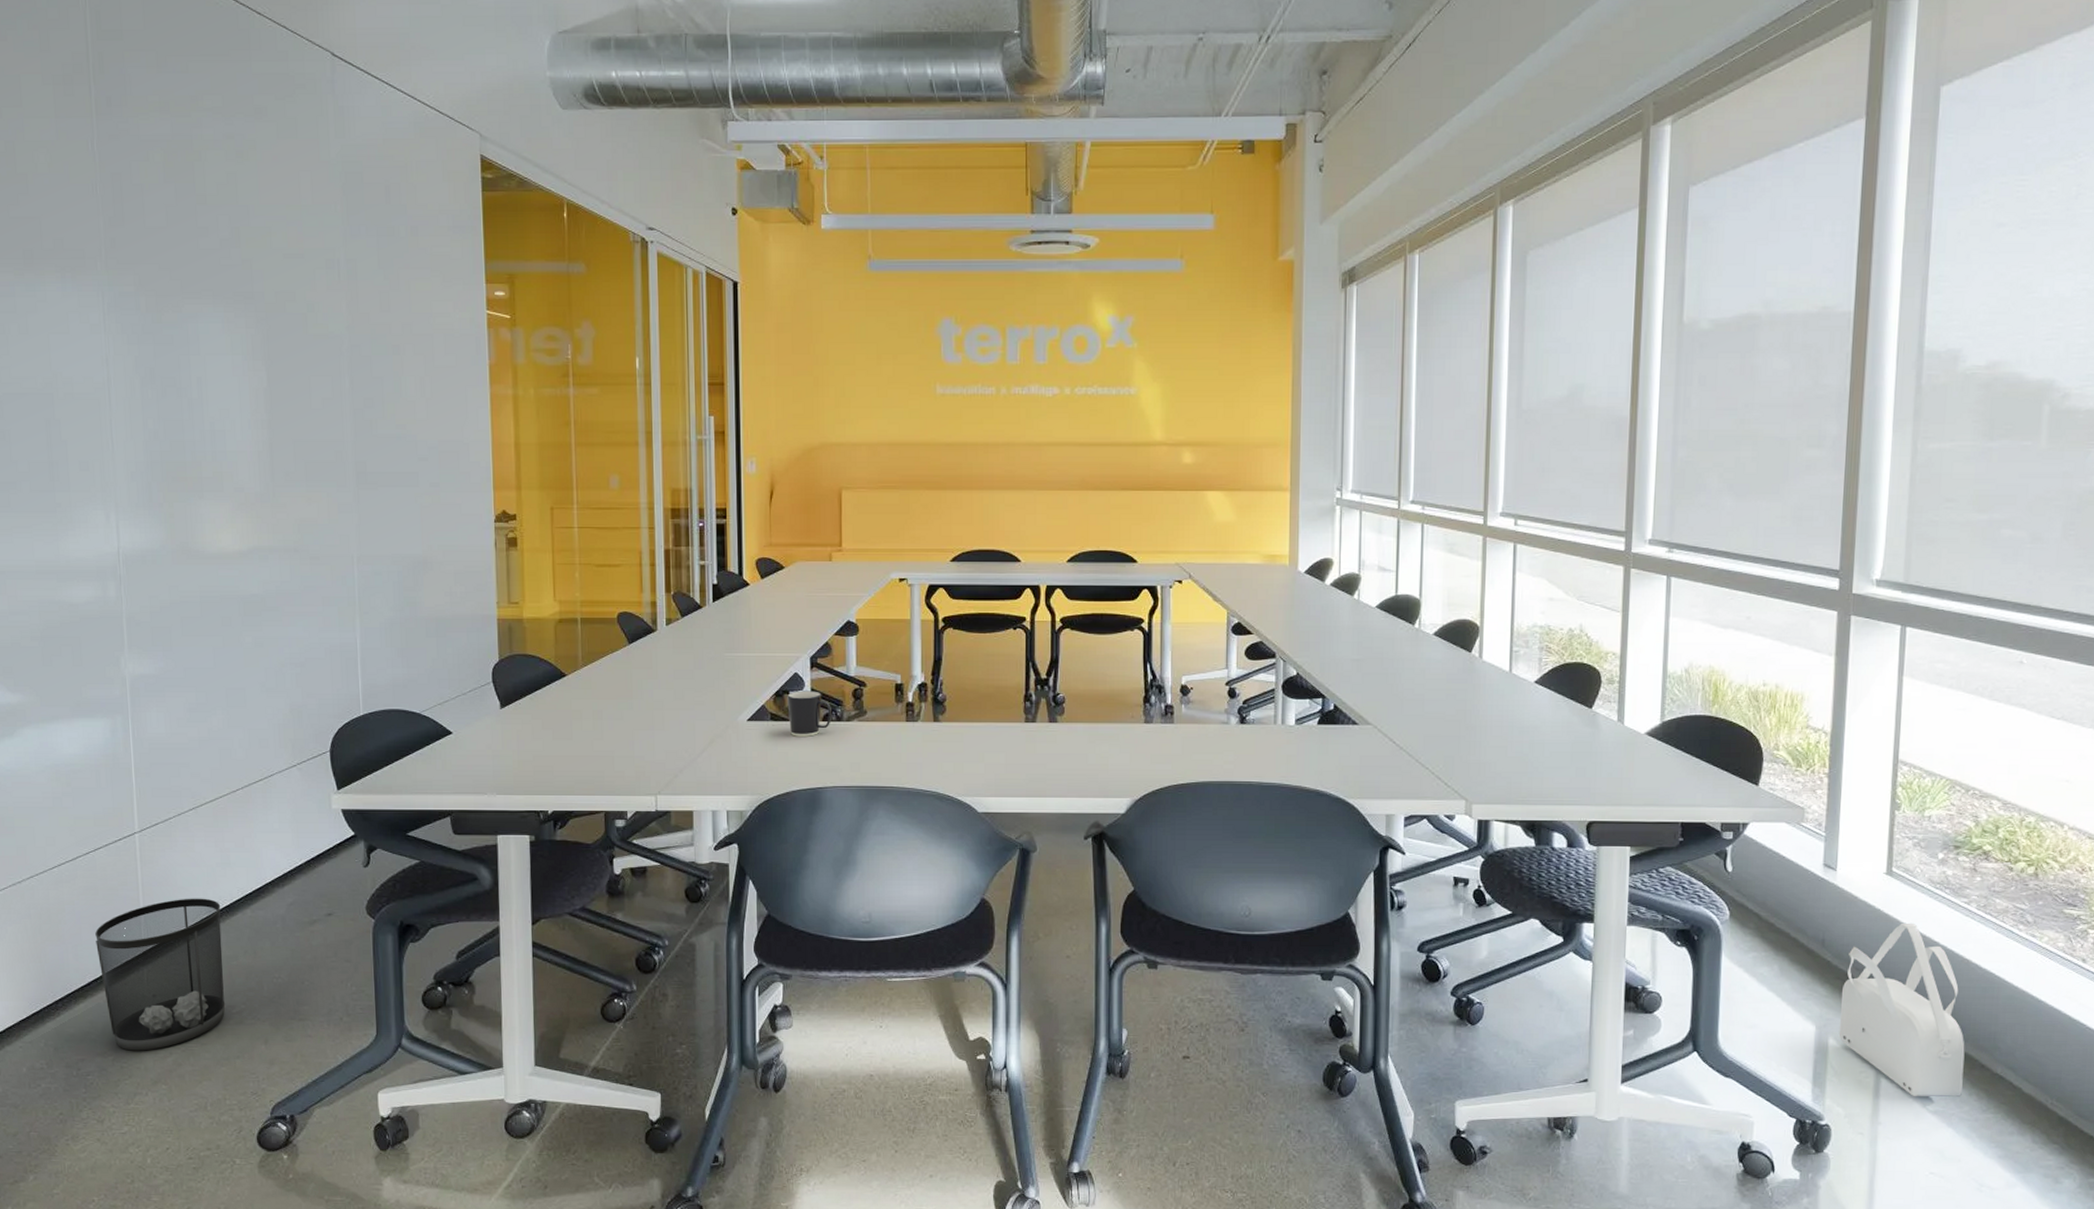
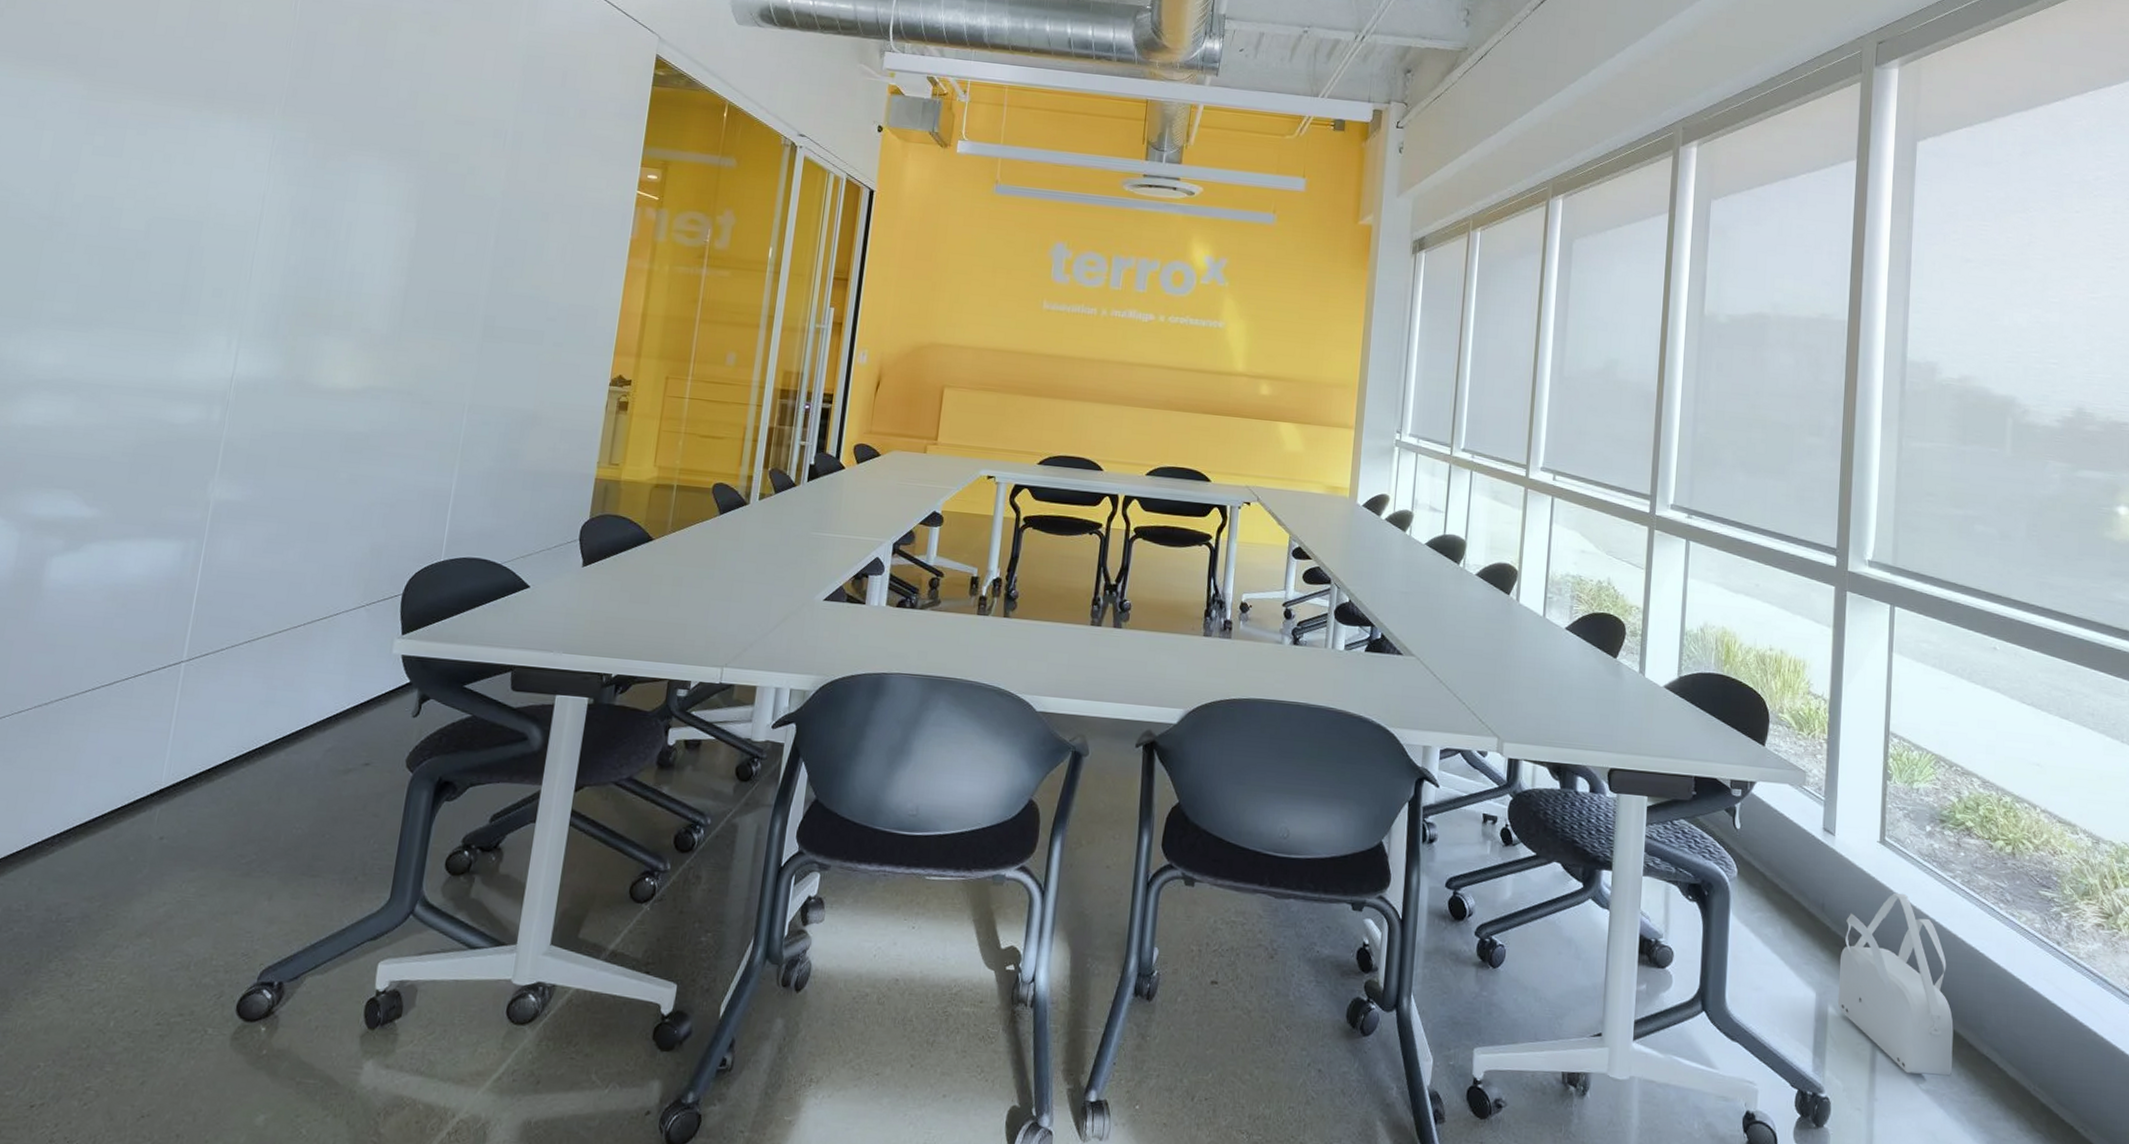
waste bin: present [95,898,226,1051] -> none [105,735,255,899]
mug: present [787,691,833,738] -> none [863,575,908,622]

